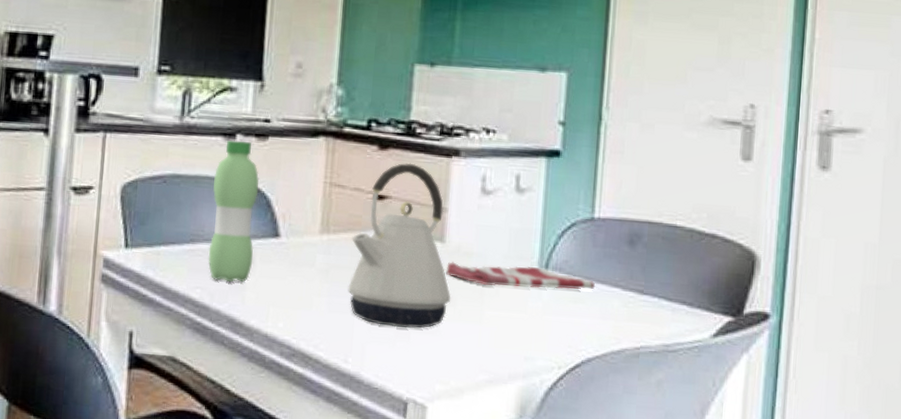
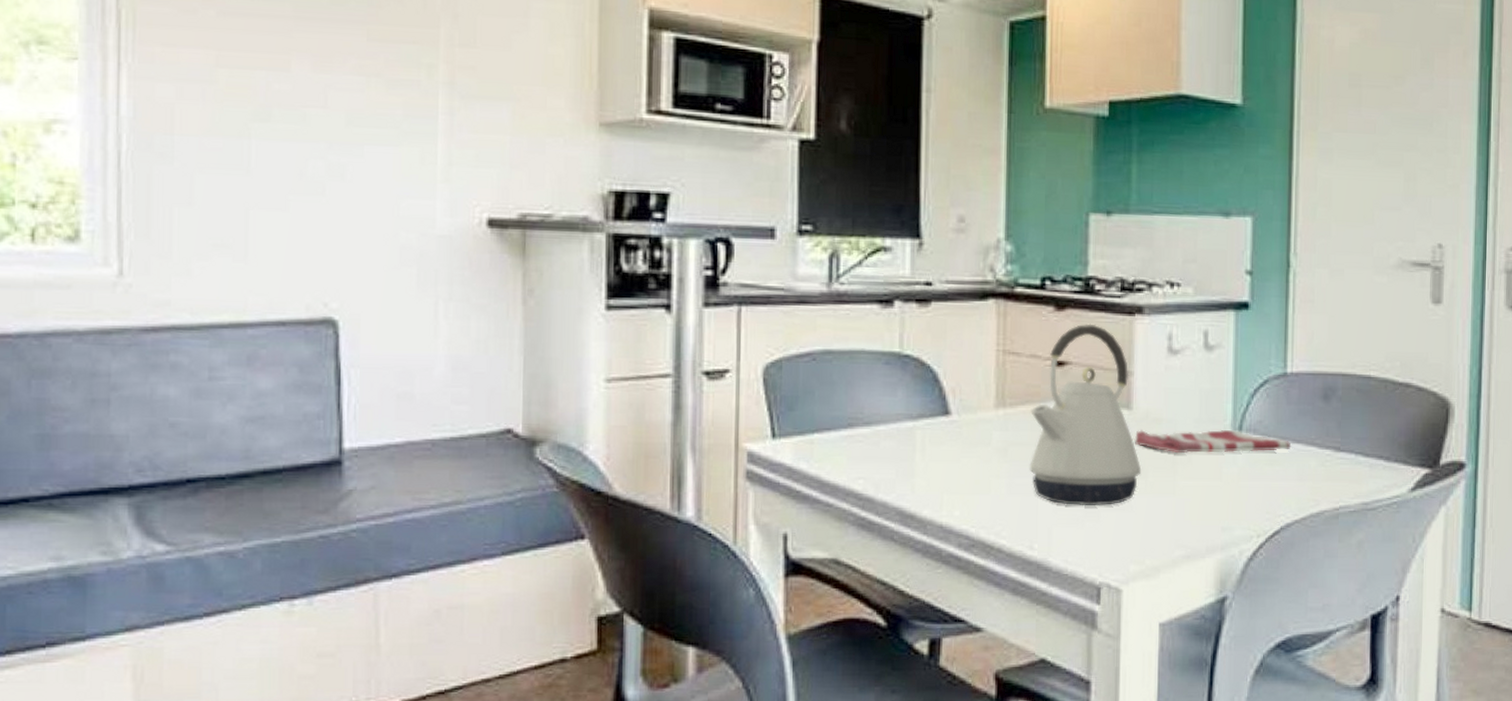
water bottle: present [208,141,260,283] -> none [870,308,924,470]

